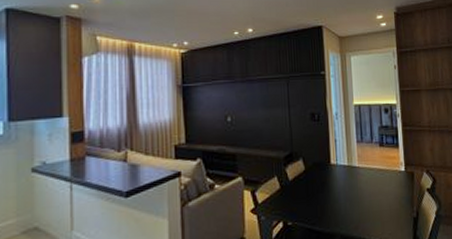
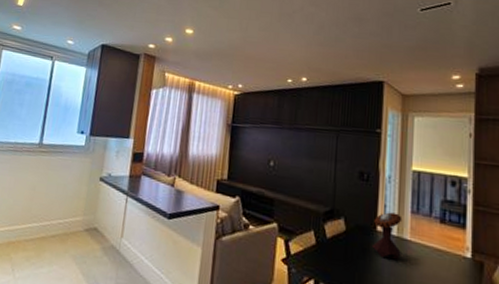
mushroom: none [328,145,353,188] -> present [371,212,403,260]

